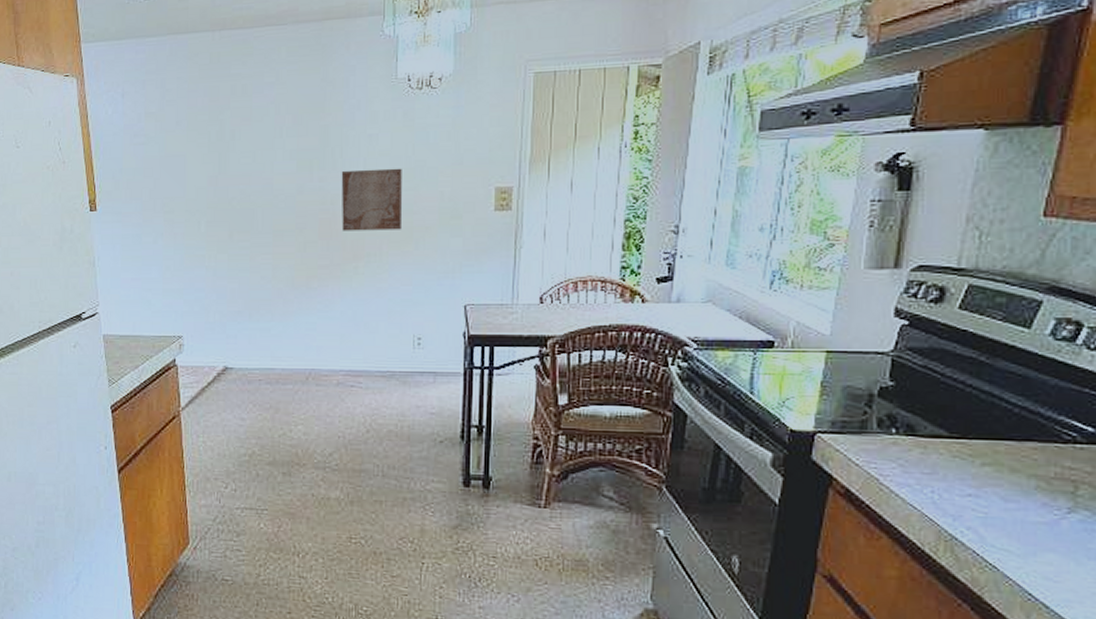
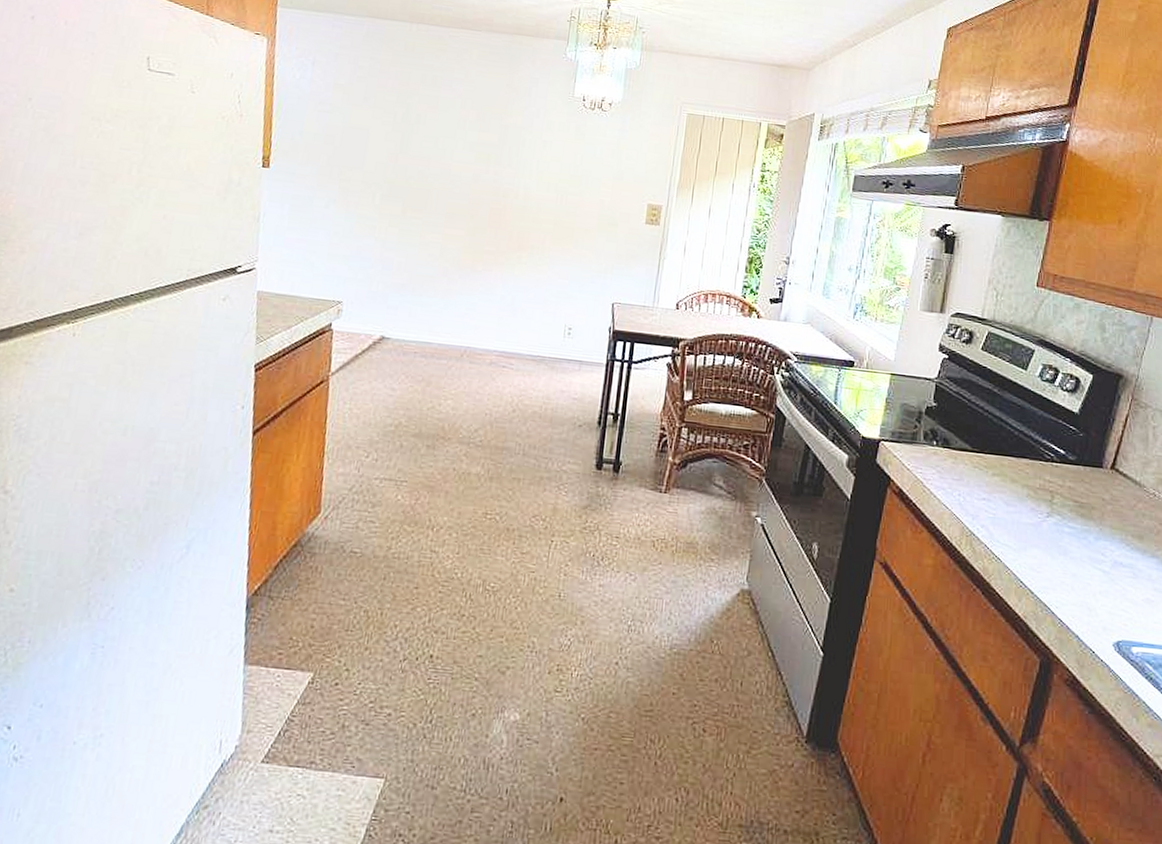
wall art: present [341,168,403,231] -> none [510,169,570,229]

